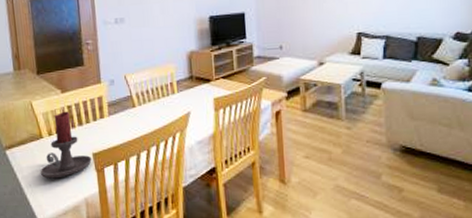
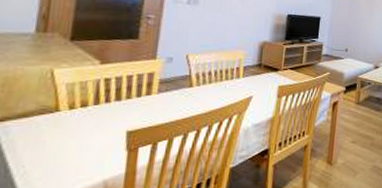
candle holder: present [39,111,92,179] -> none [43,83,125,159]

